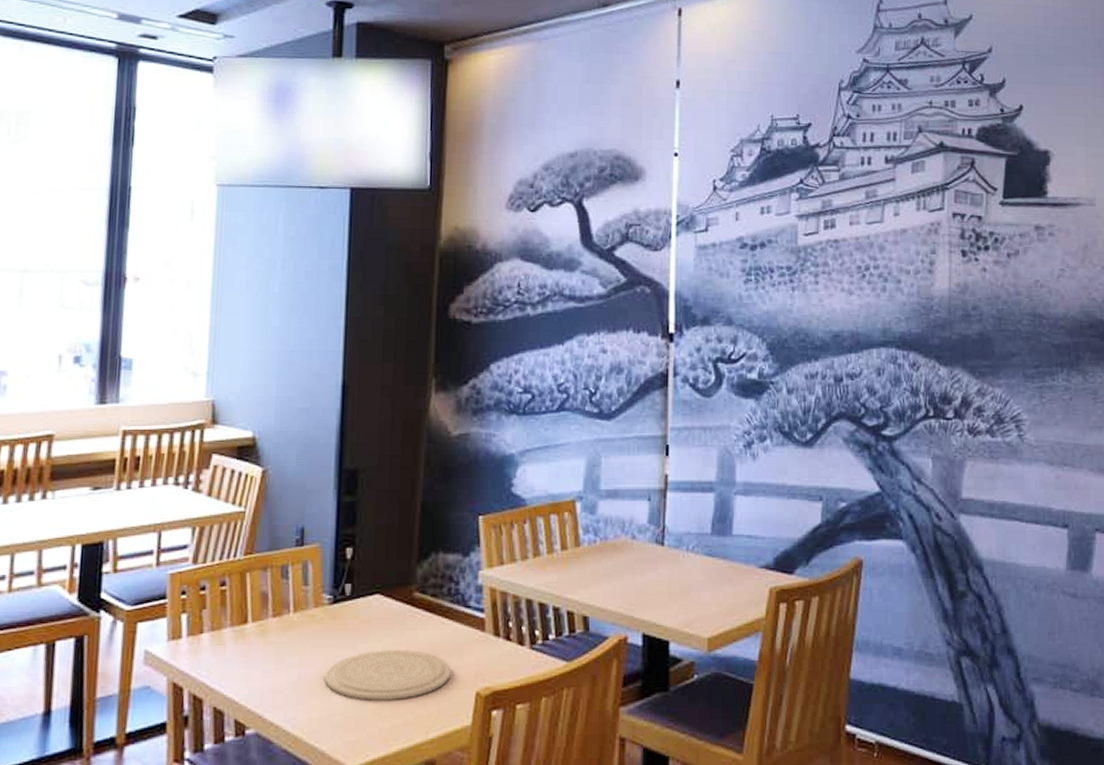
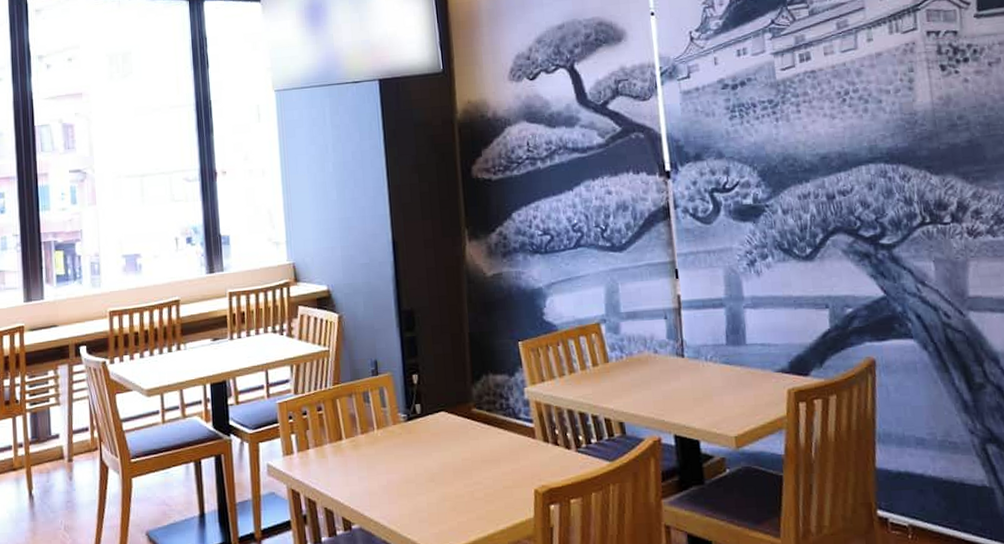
plate: present [325,650,451,701] -> none [409,456,512,499]

